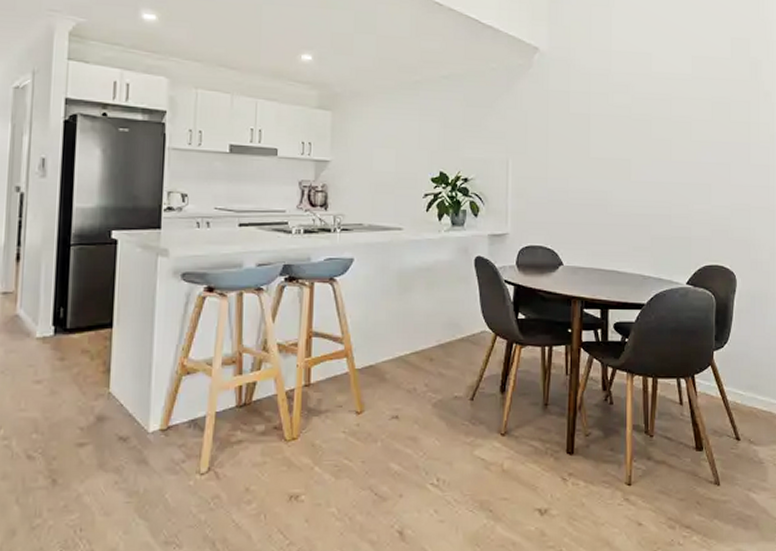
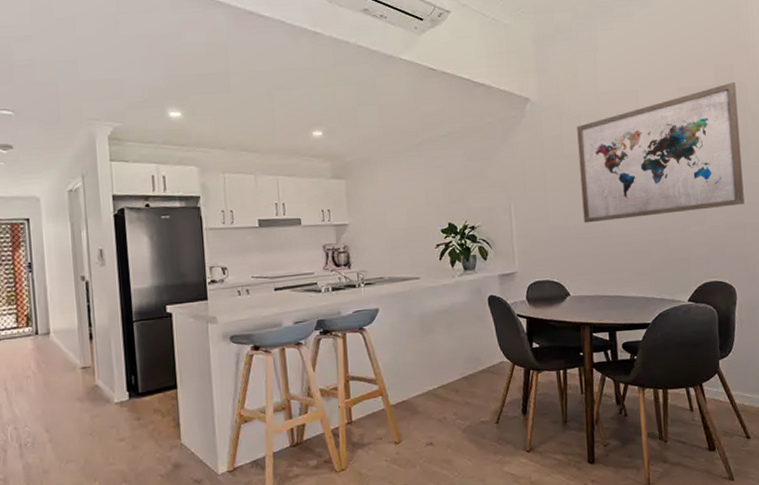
wall art: none [584,57,751,189] -> present [577,82,745,224]

